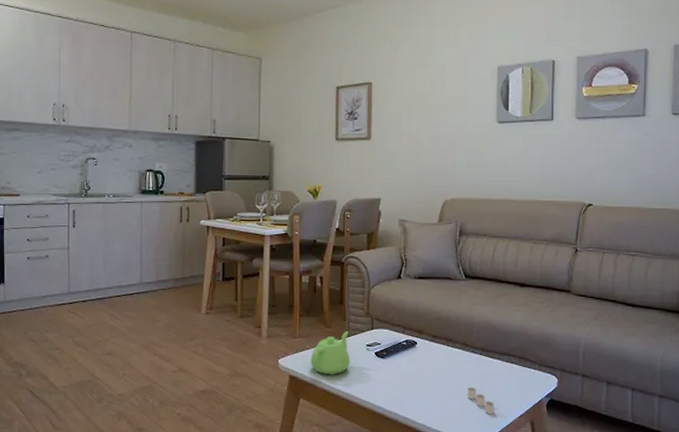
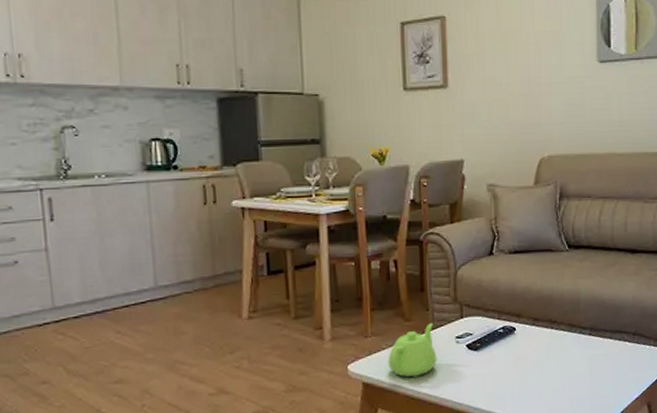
candle: present [467,387,495,414] -> none [576,373,607,401]

